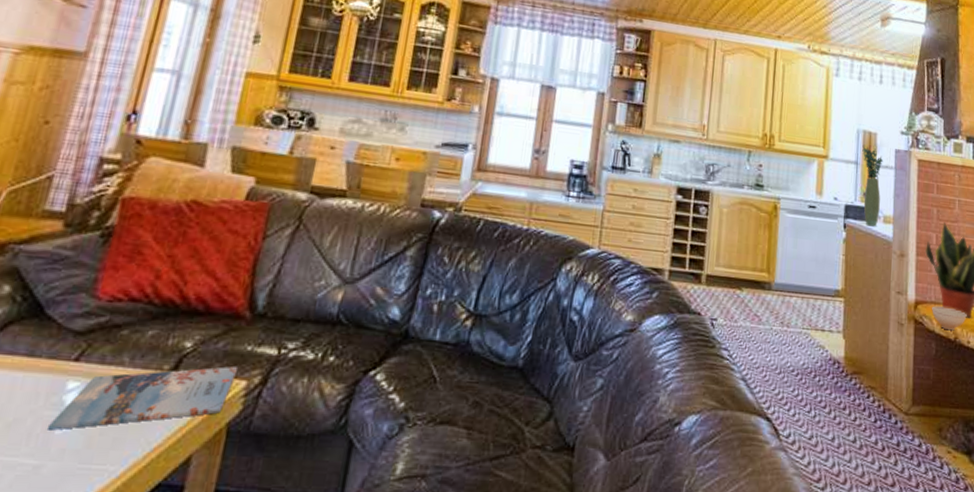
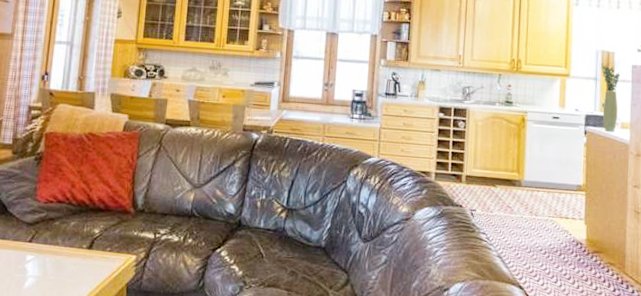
magazine: present [48,365,239,431] -> none [19,245,130,287]

